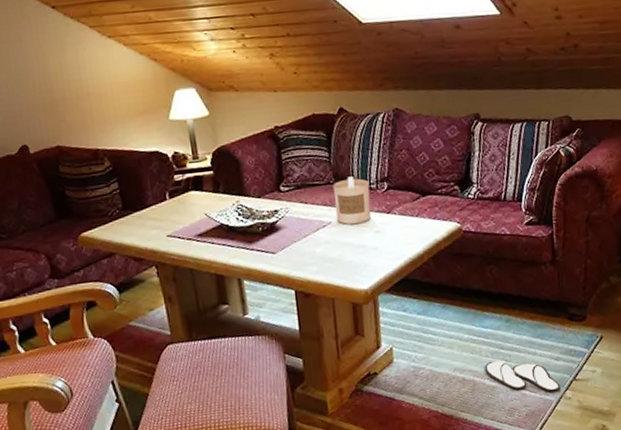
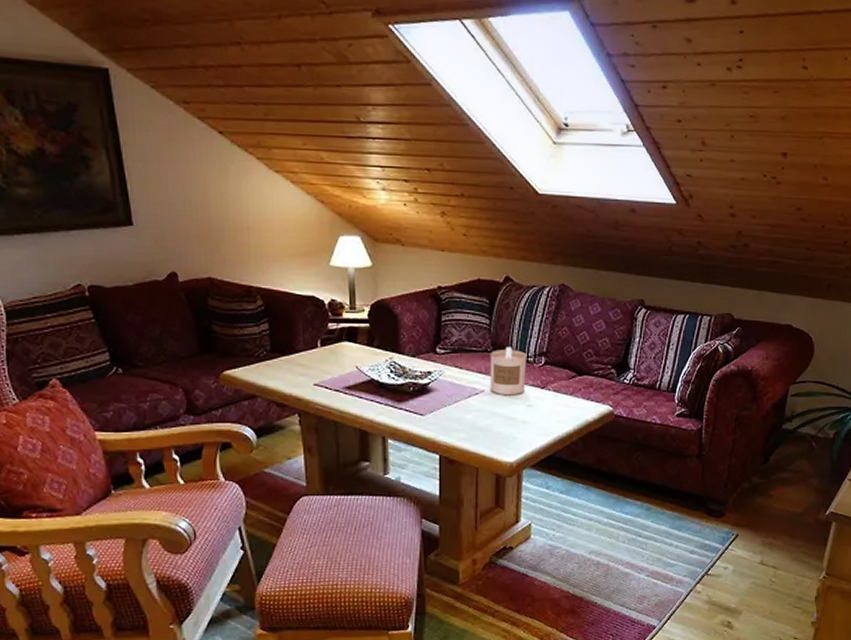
slippers: present [484,361,561,393] -> none [620,548,692,584]

